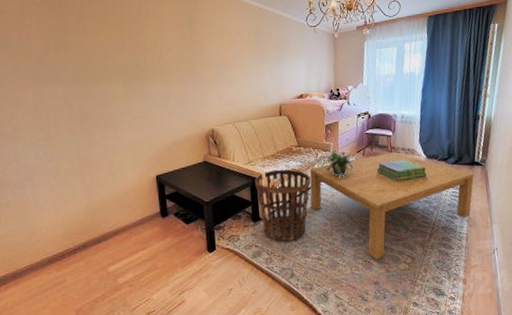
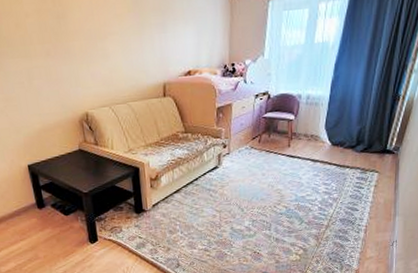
basket: present [255,169,311,241] -> none [137,158,199,233]
coffee table: present [309,152,475,259] -> none [197,139,384,251]
potted plant: present [318,150,355,179] -> none [207,137,250,168]
stack of books: present [376,159,427,182] -> none [272,147,330,172]

